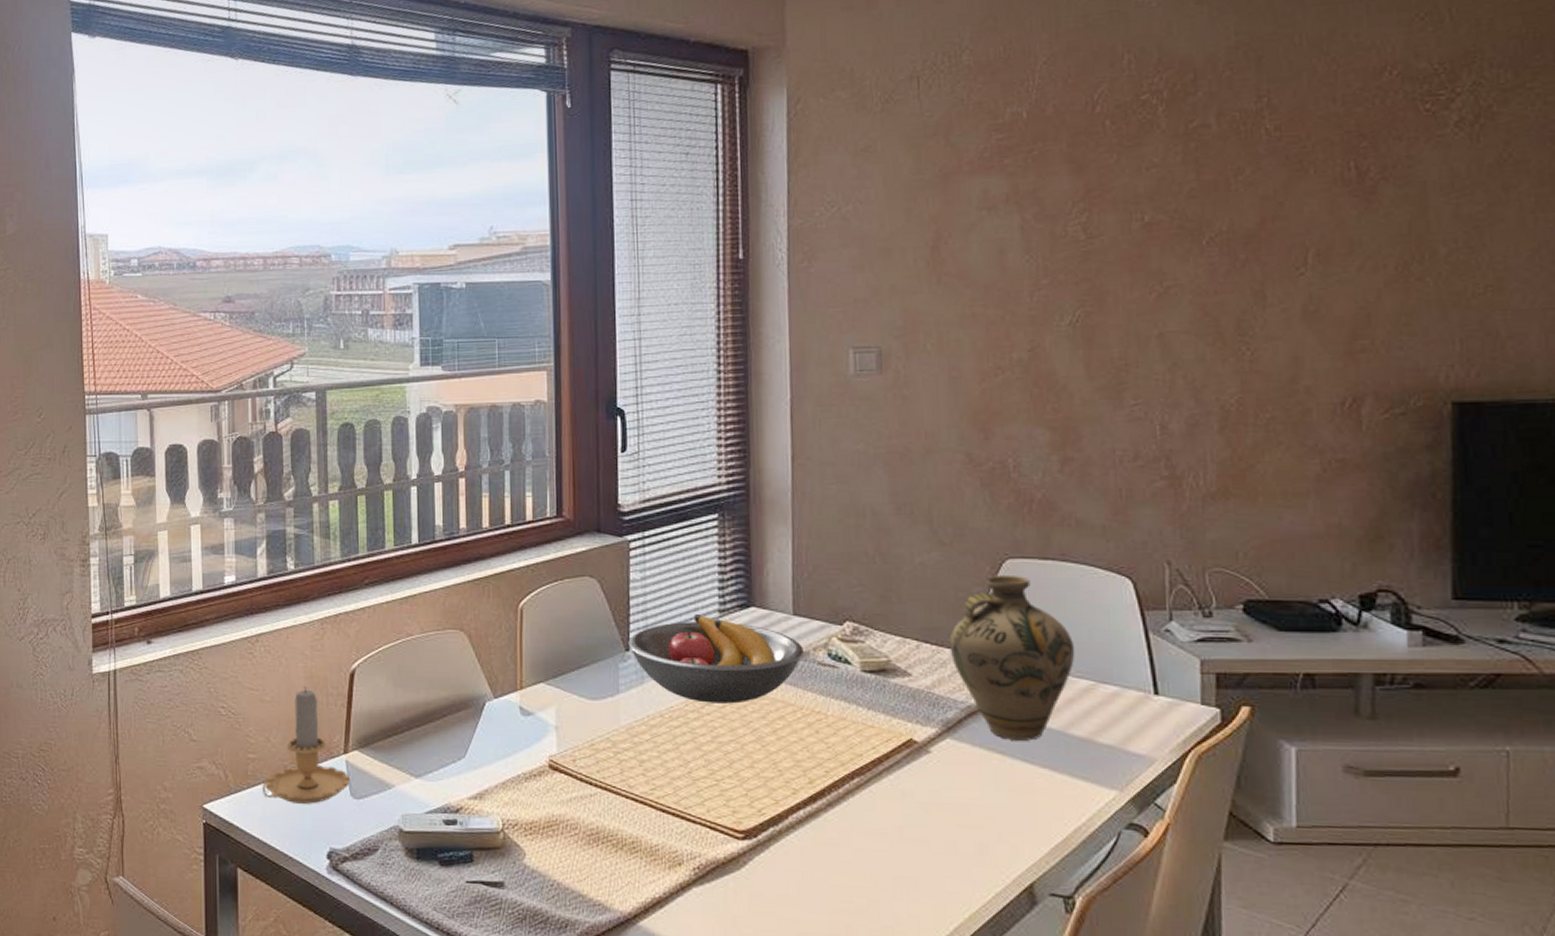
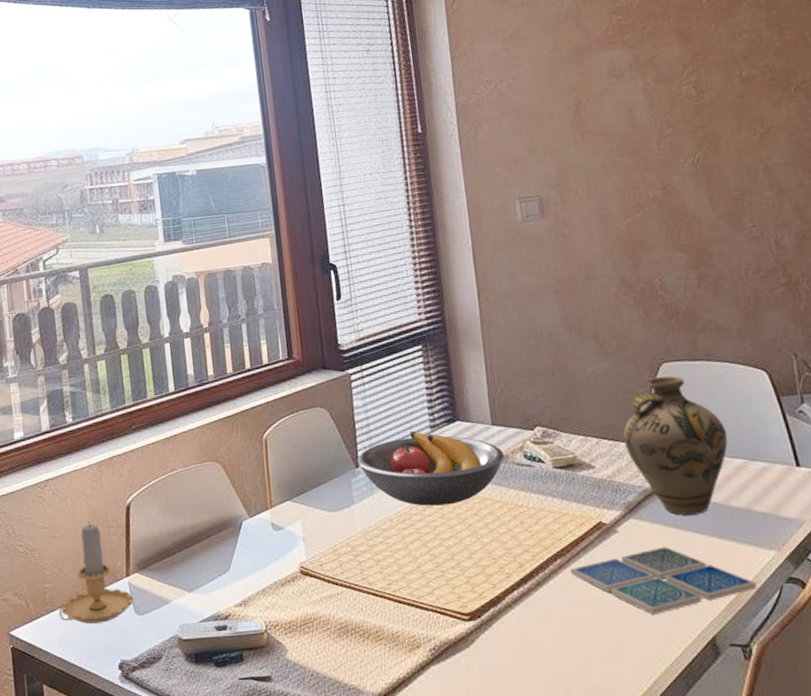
drink coaster: none [869,774,1090,852] -> present [570,546,757,615]

